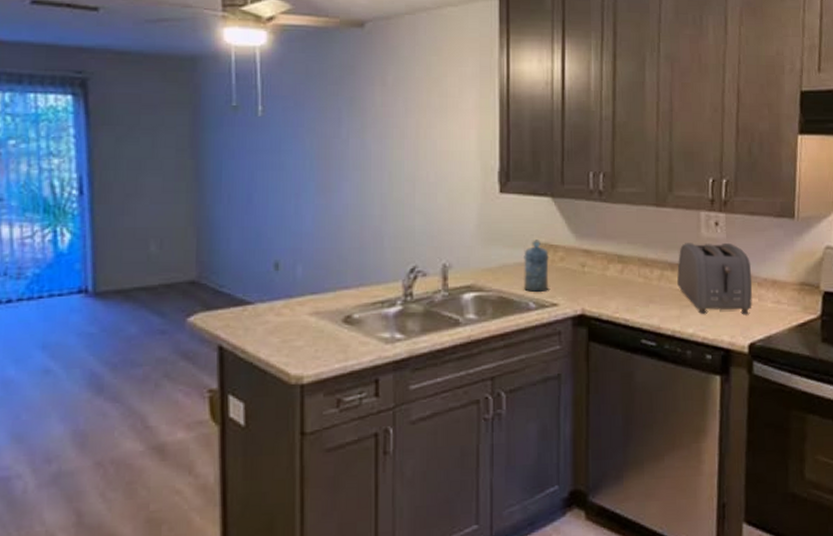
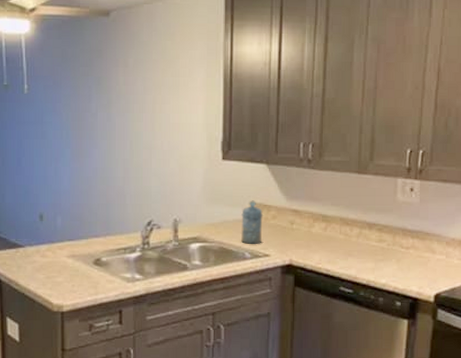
toaster: present [677,243,753,314] -> none [374,206,441,269]

